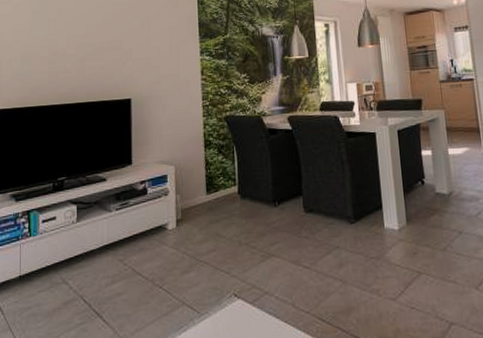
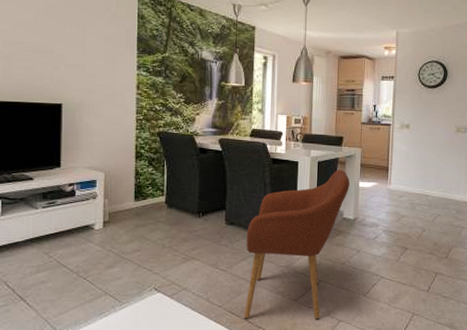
armchair: none [328,136,438,328] -> present [244,169,350,321]

